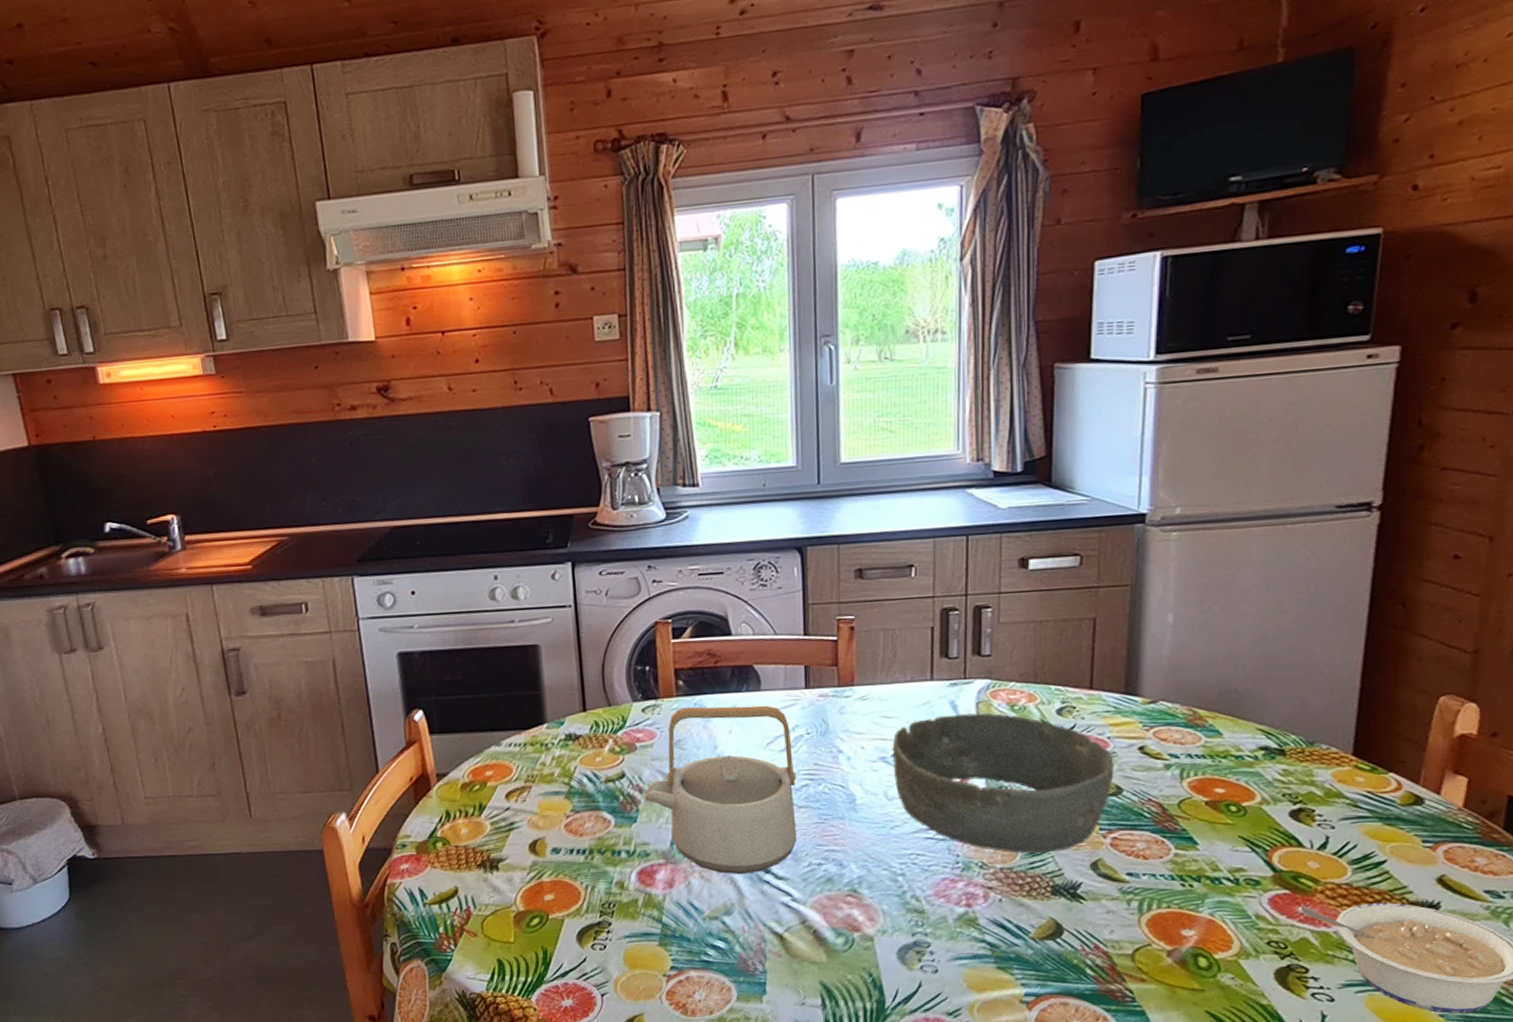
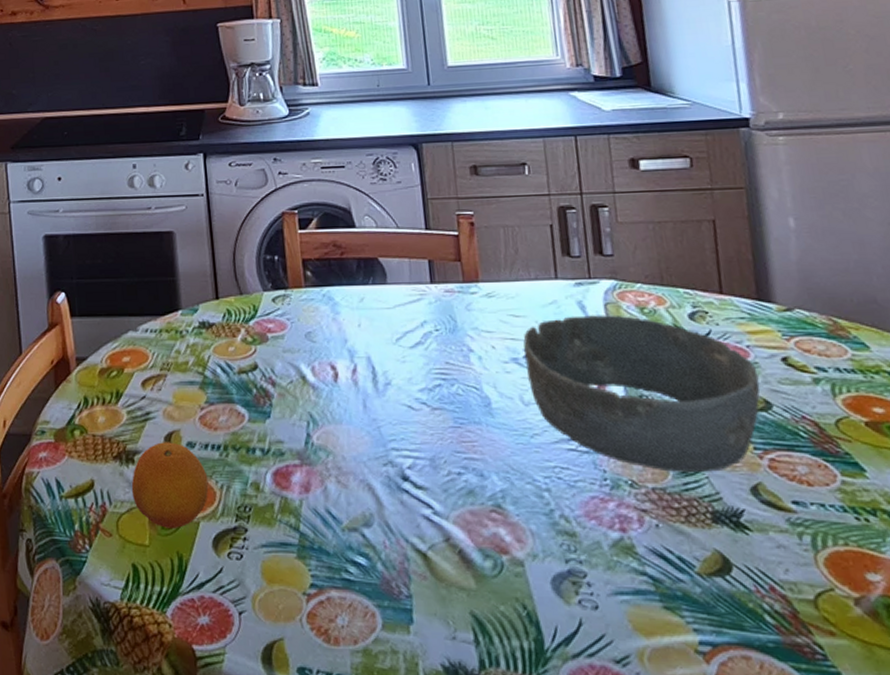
fruit: none [495,849,574,927] -> present [131,442,209,530]
teapot: present [644,705,797,875] -> none [276,298,434,481]

